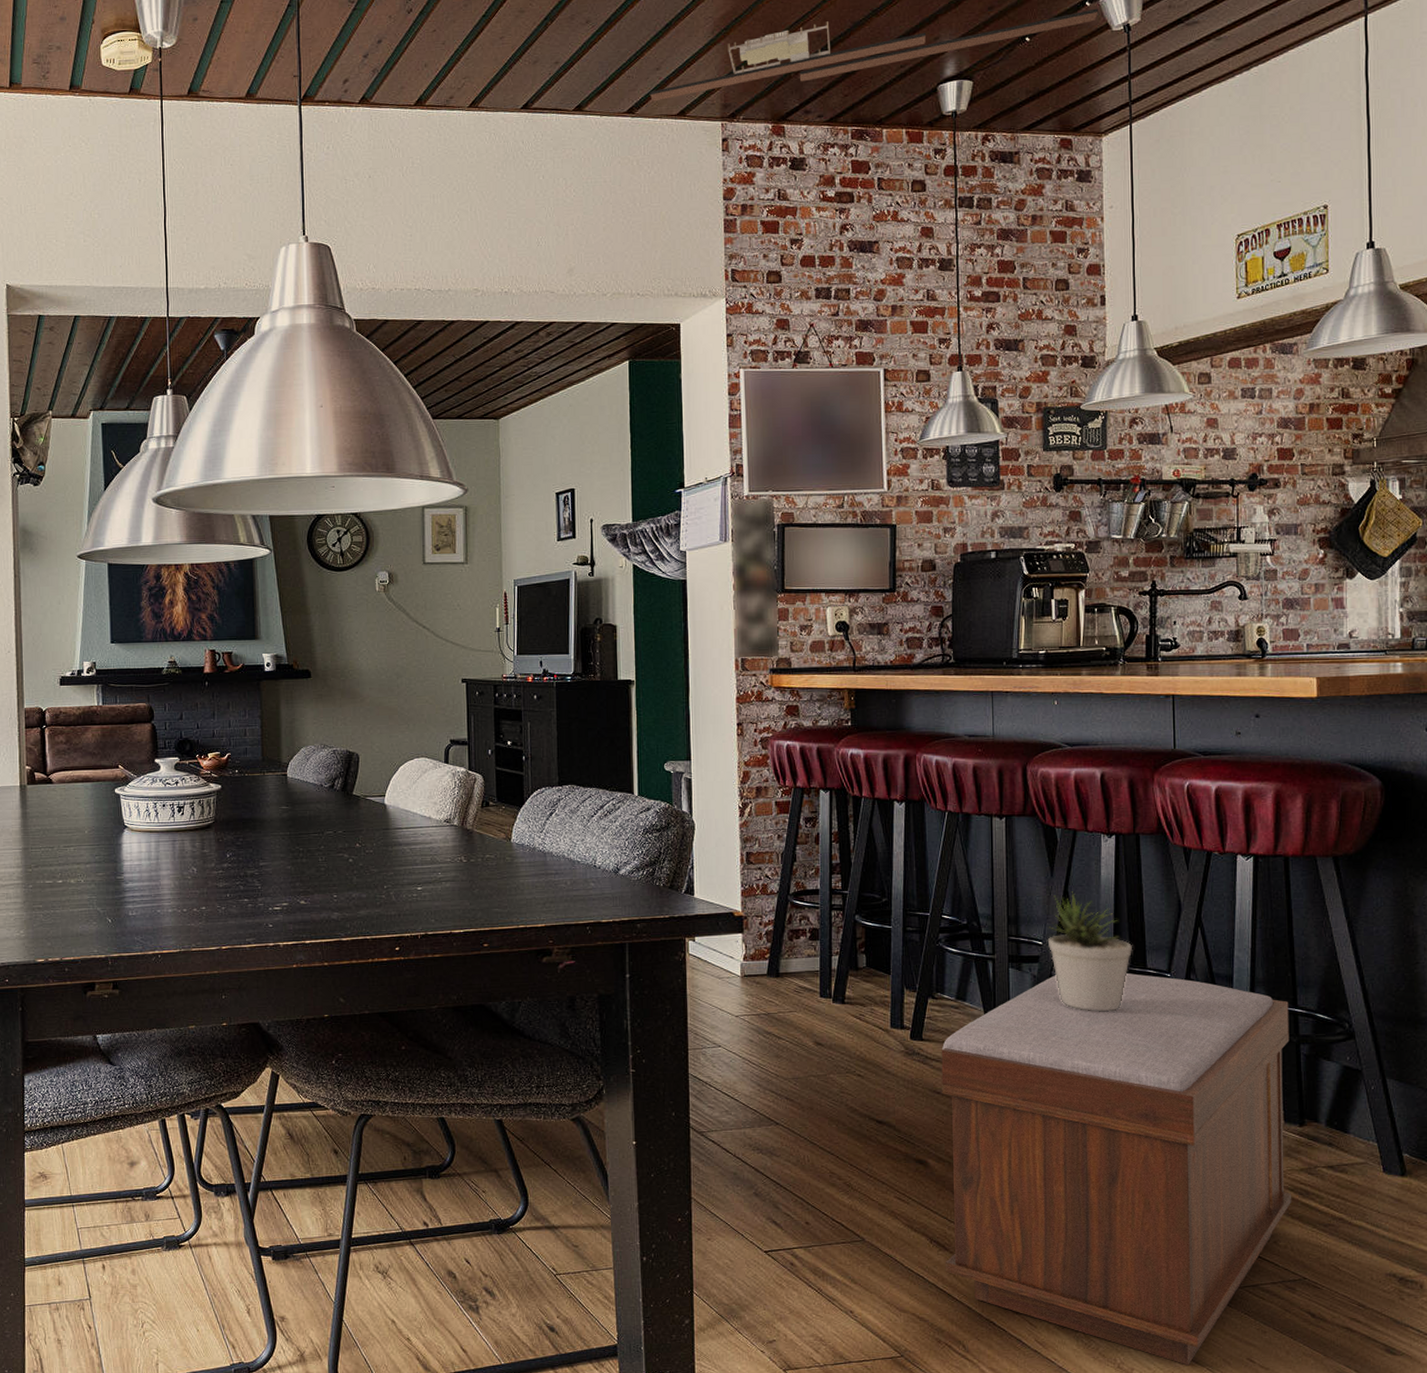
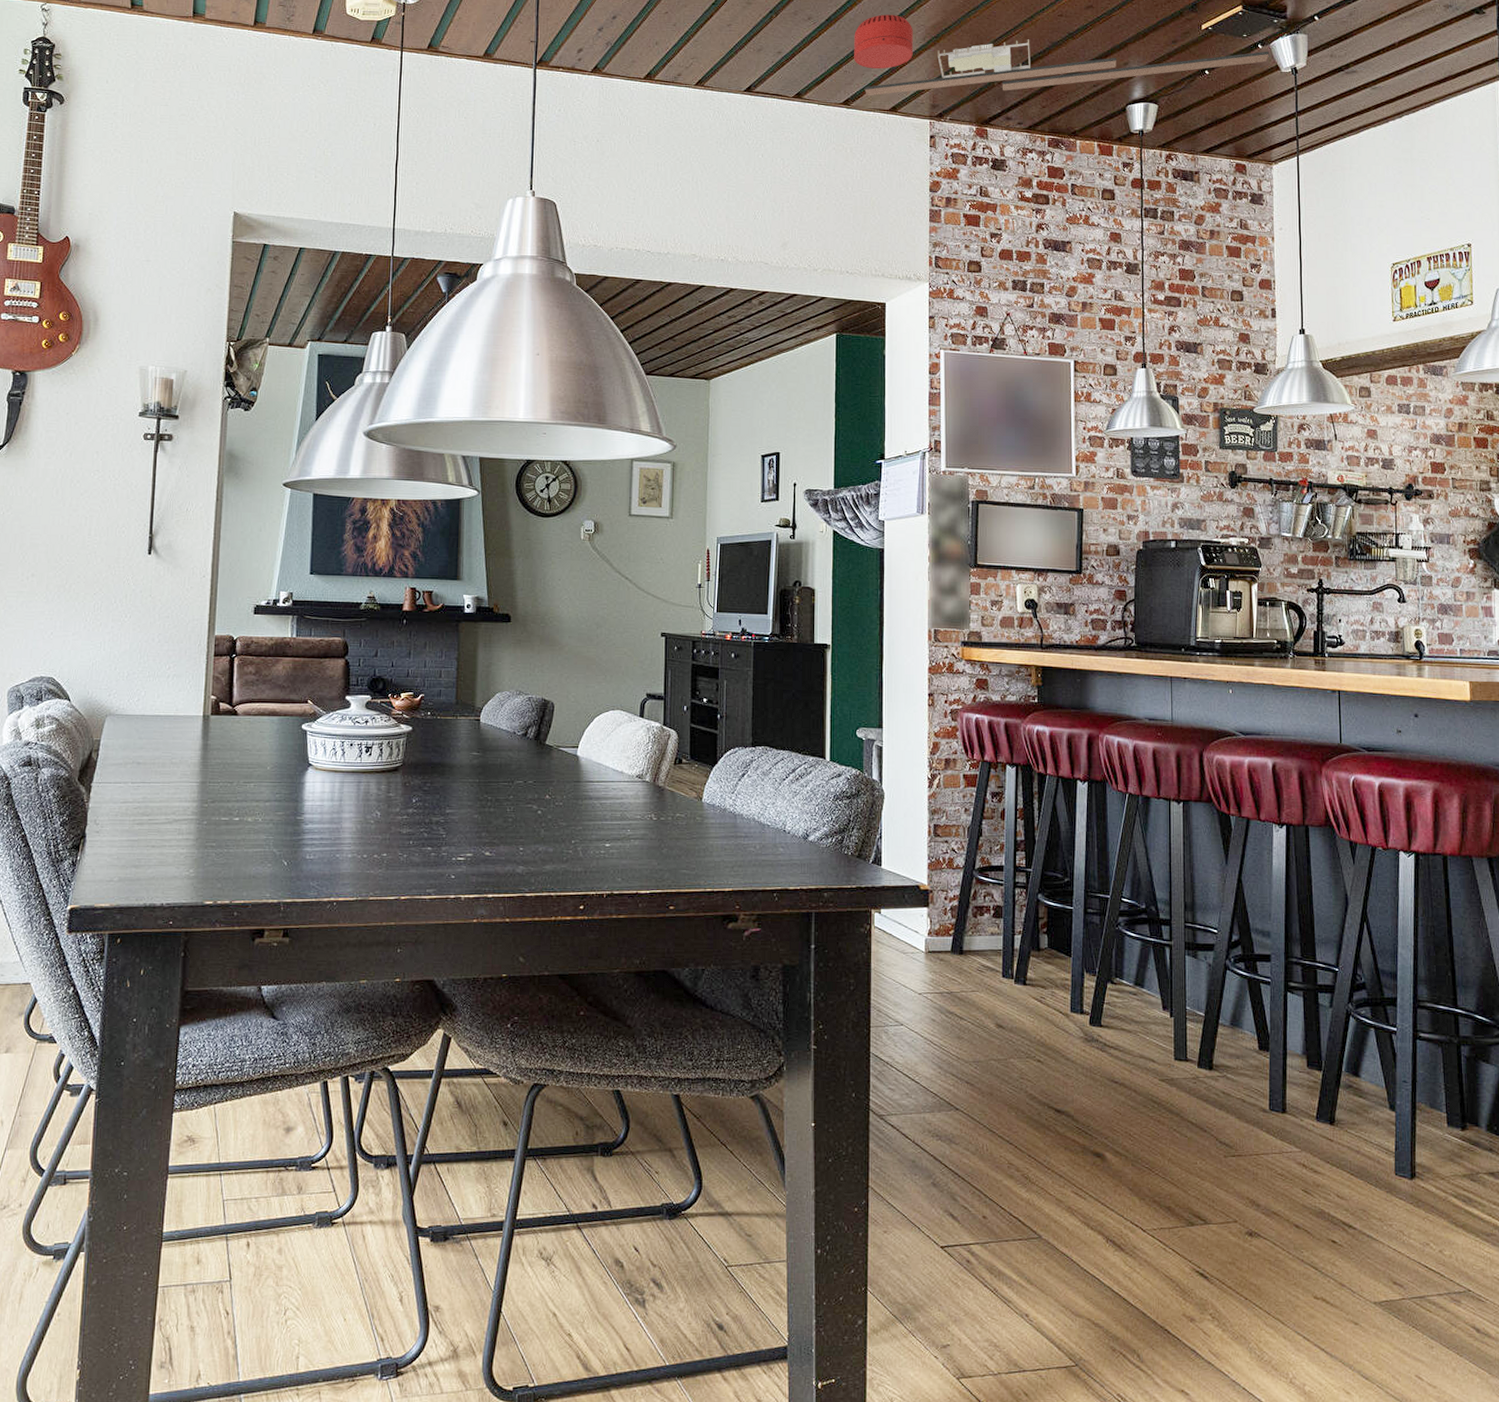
smoke detector: none [636,8,701,71] -> present [854,14,913,69]
bench: present [941,973,1292,1366] -> none [1119,964,1456,1382]
potted plant: present [1047,891,1132,1012] -> none [1222,880,1302,1005]

